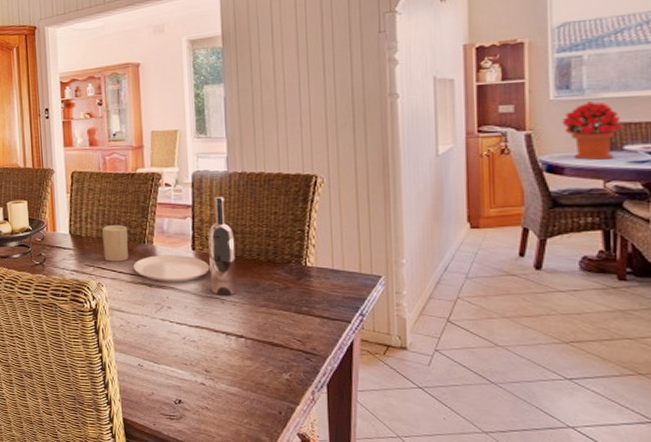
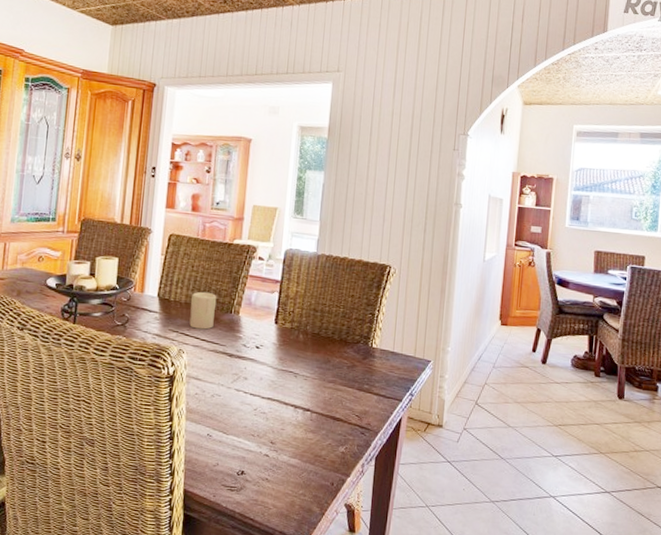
plate: present [133,255,210,282] -> none [216,326,289,354]
wine bottle: present [208,196,237,295] -> none [286,274,315,370]
bouquet: present [562,101,623,160] -> none [571,232,610,280]

